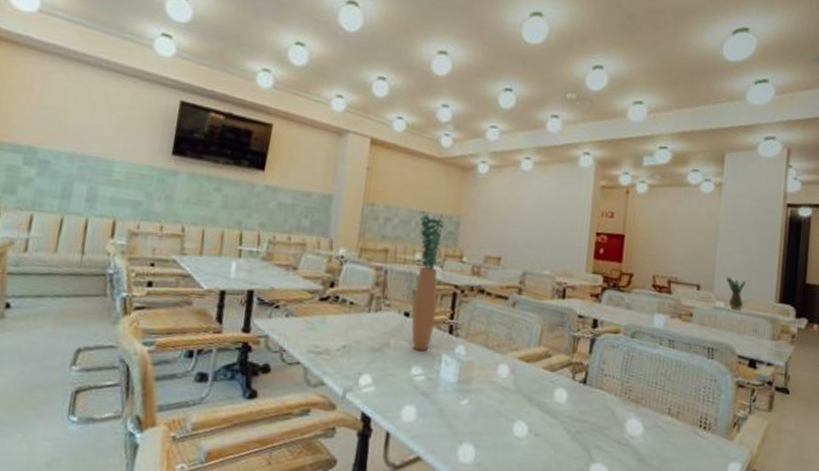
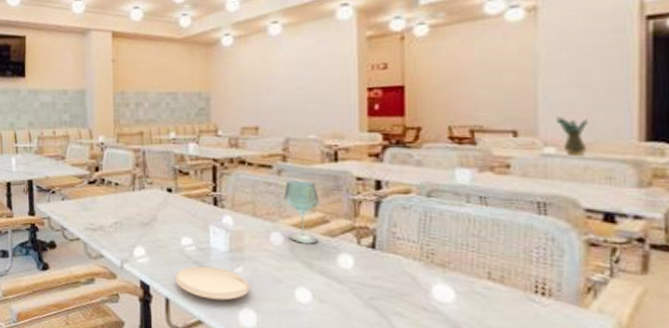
plate: none [399,397,473,435] -> present [175,266,250,301]
vase: present [411,210,444,352] -> none [170,91,199,224]
wine glass: none [514,313,546,378] -> present [283,180,320,244]

